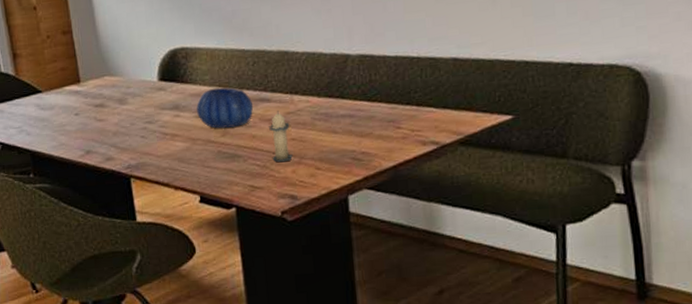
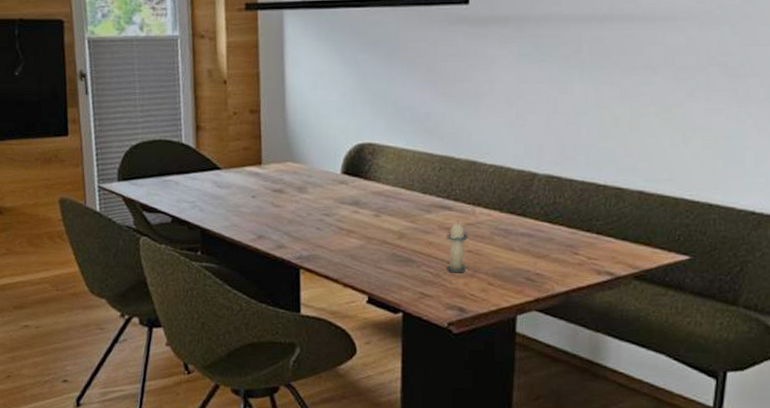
decorative bowl: present [196,87,254,129] -> none [376,189,434,232]

